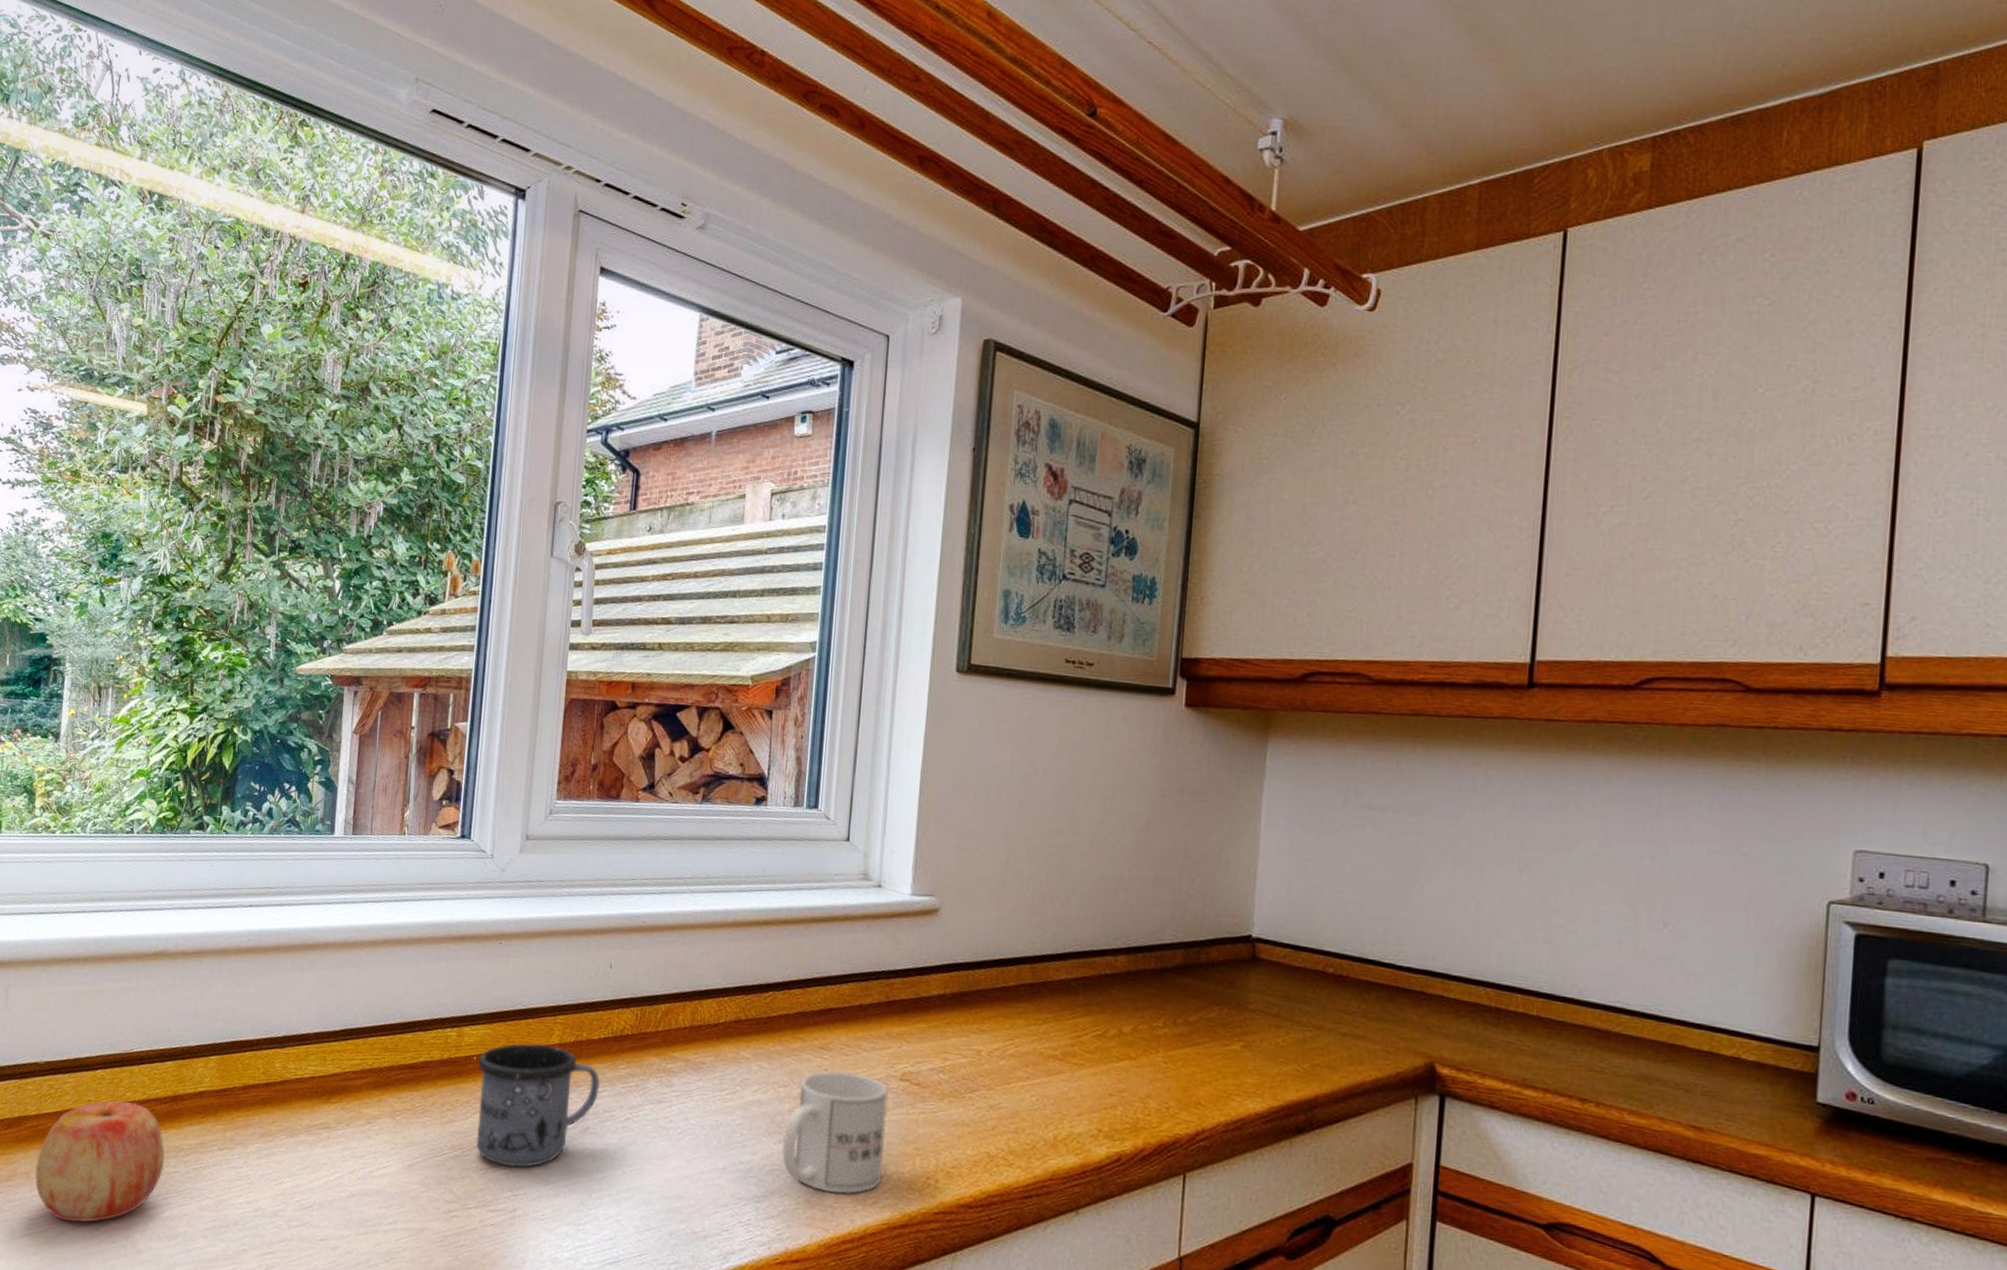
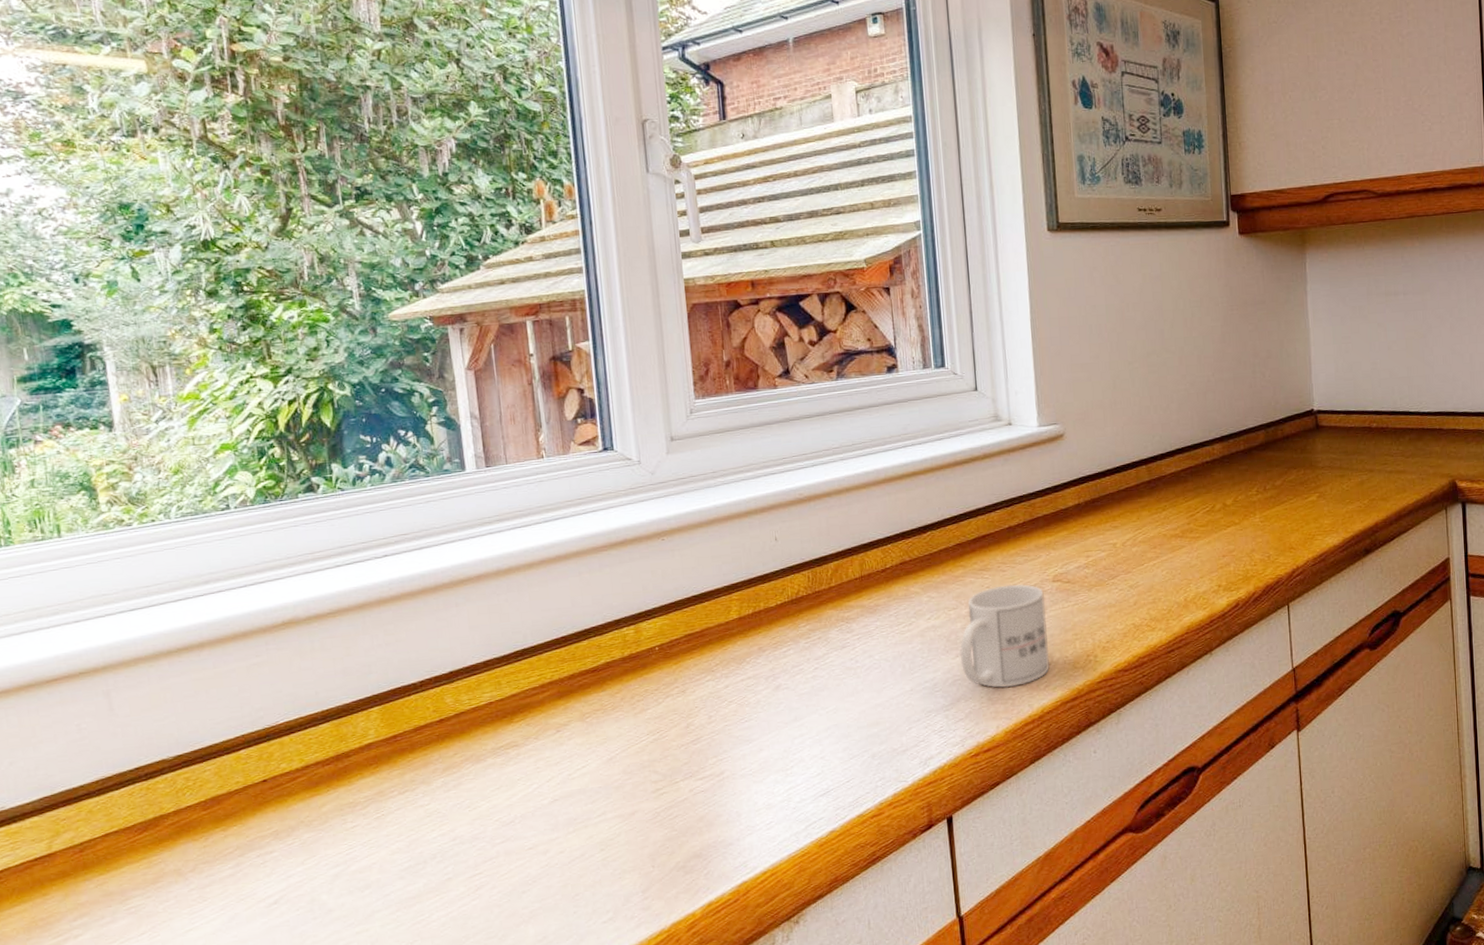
apple: present [34,1100,165,1223] -> none [186,771,340,904]
mug: present [476,1043,600,1168] -> none [660,621,785,738]

